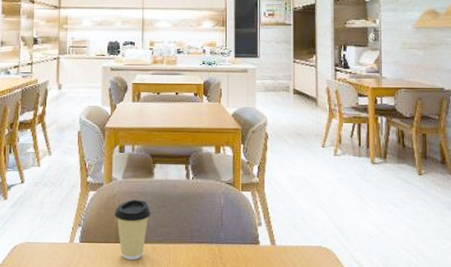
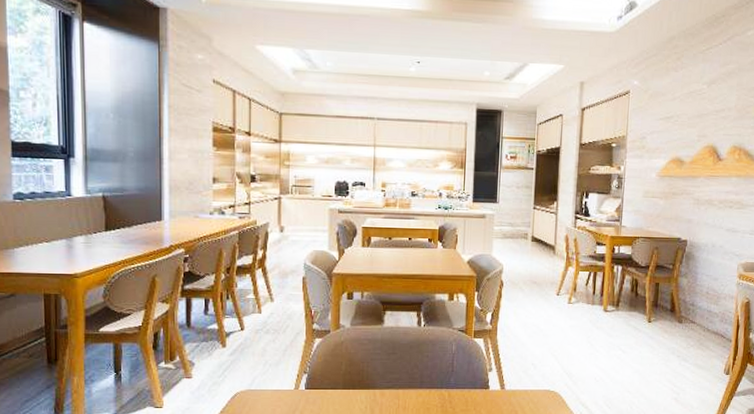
coffee cup: present [115,199,151,260] -> none [342,346,380,405]

